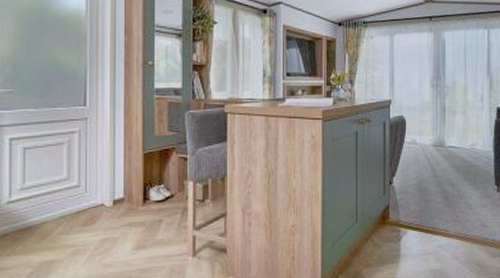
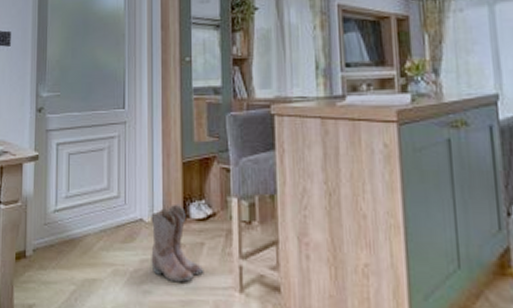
boots: none [112,189,162,255] -> present [151,204,204,283]

